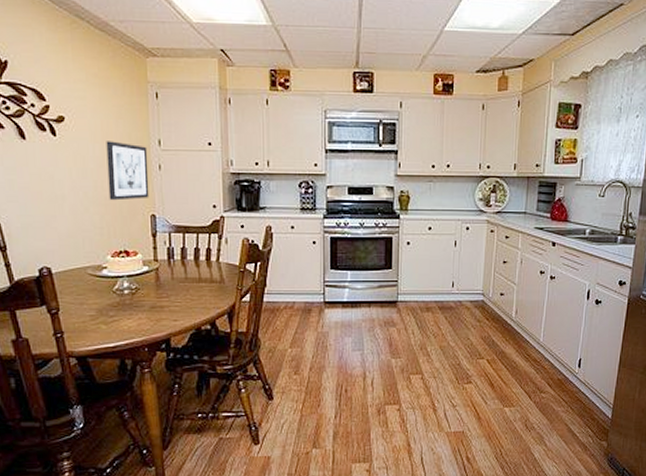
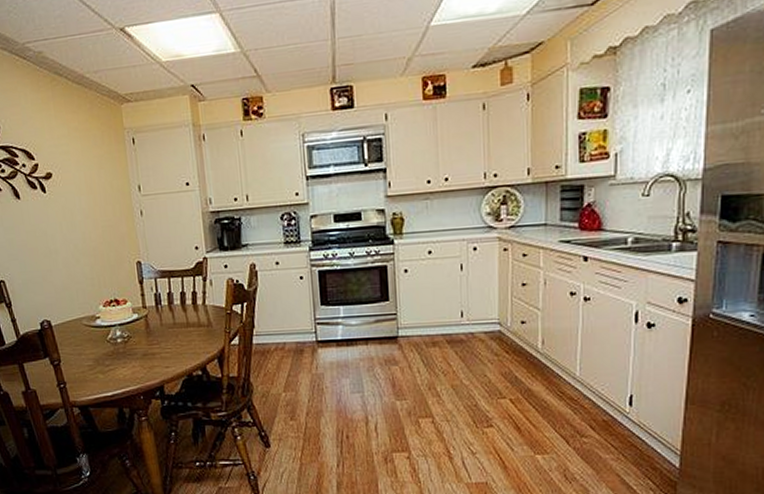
wall art: present [106,141,150,201] -> none [90,191,134,251]

